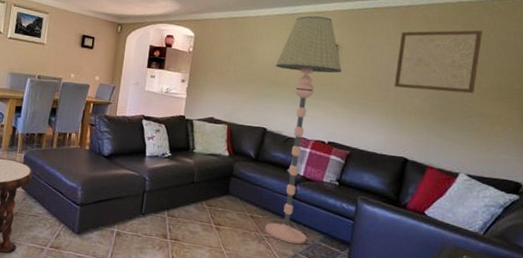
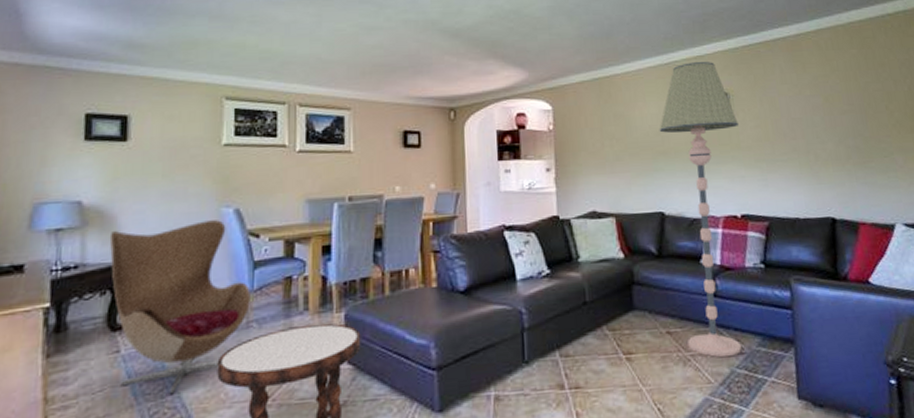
wall art: present [394,30,483,94] -> none [795,51,889,134]

